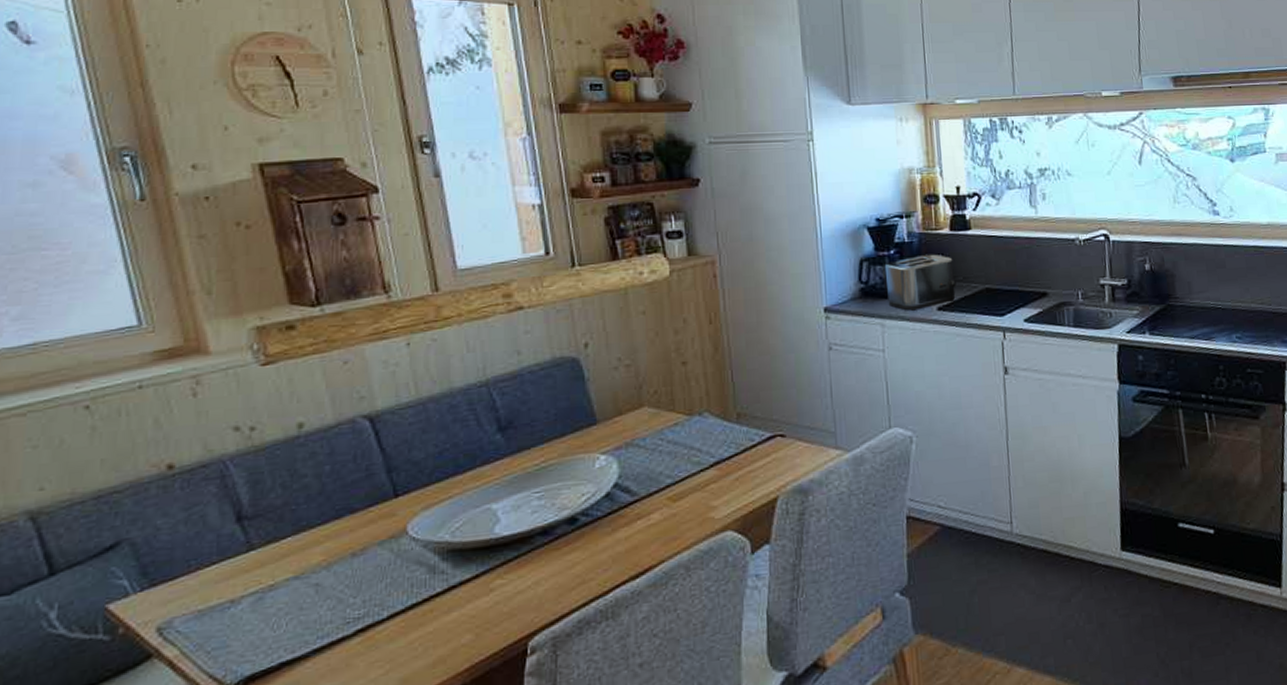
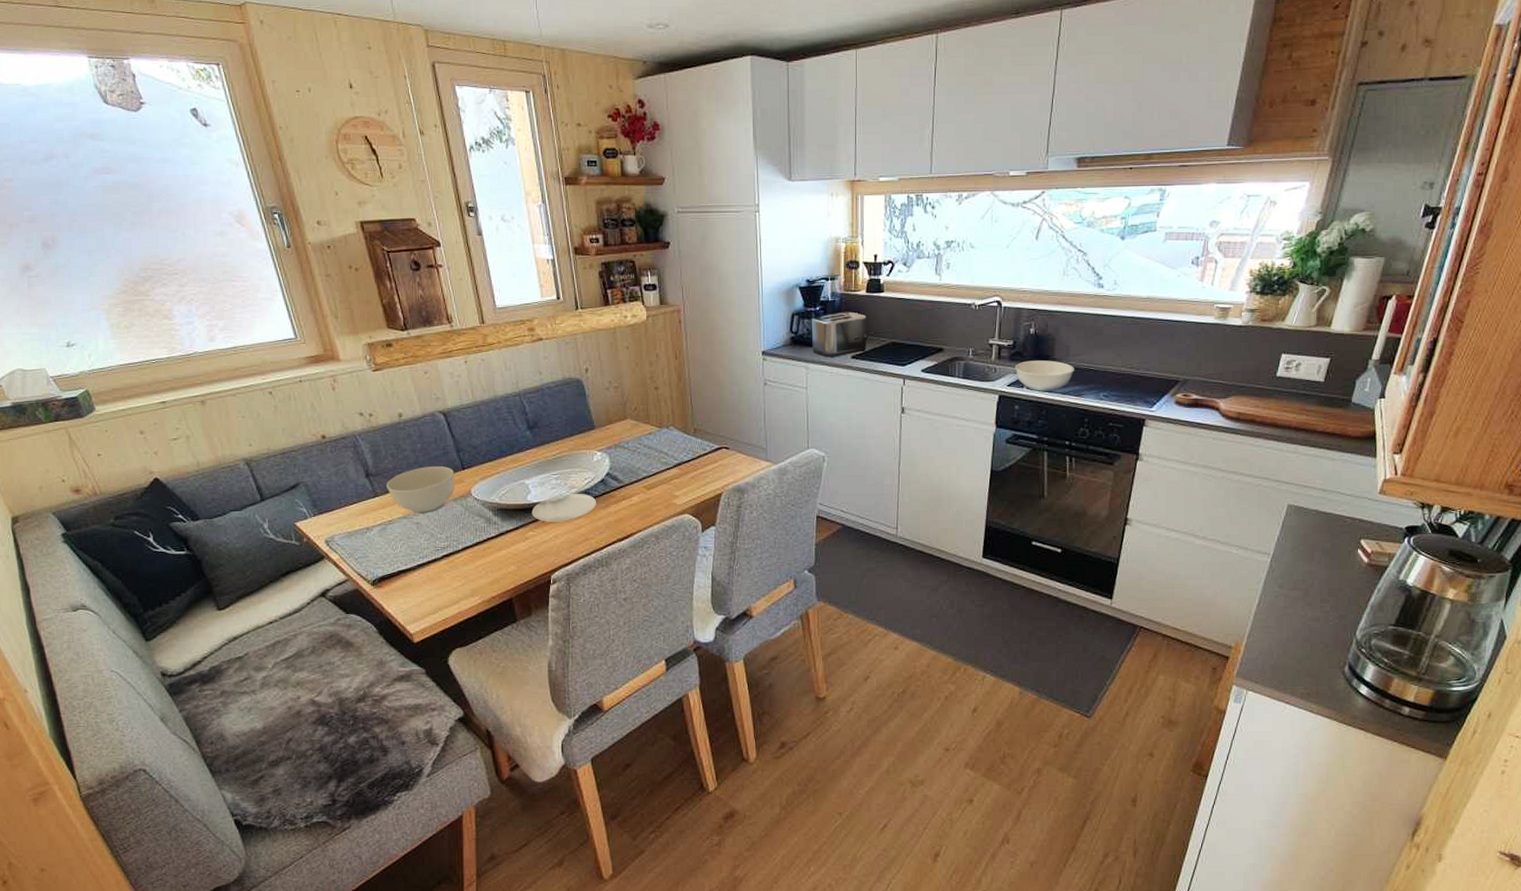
bowl: none [269,495,382,570] -> present [386,466,455,514]
plate: none [500,515,600,564] -> present [531,493,597,522]
bowl: none [1132,300,1201,338] -> present [1014,360,1075,392]

